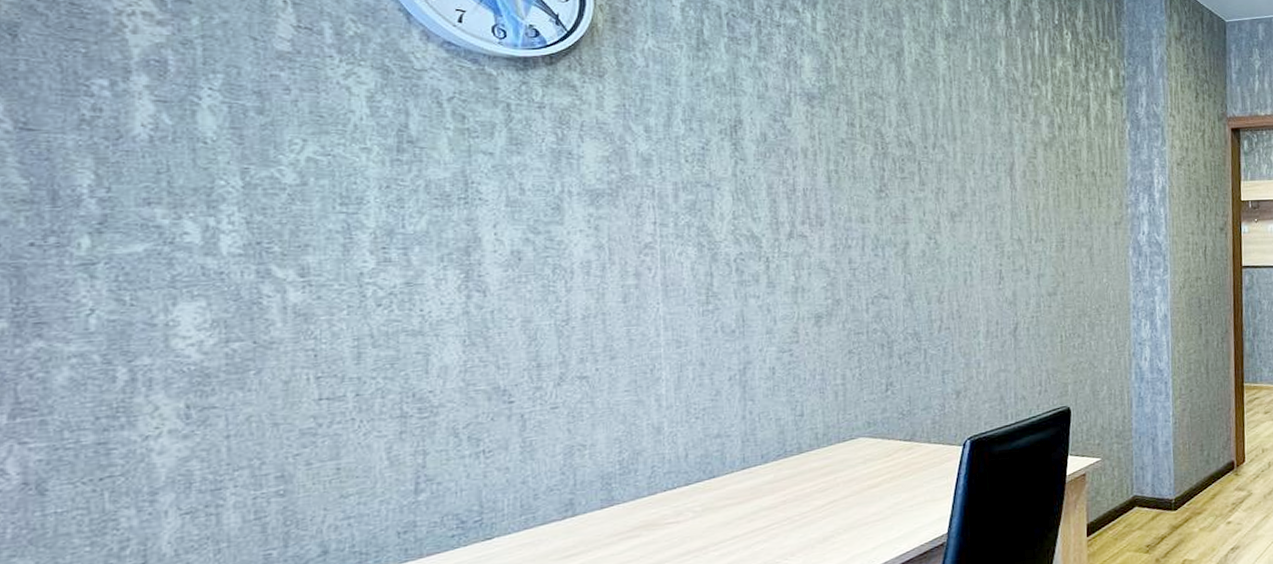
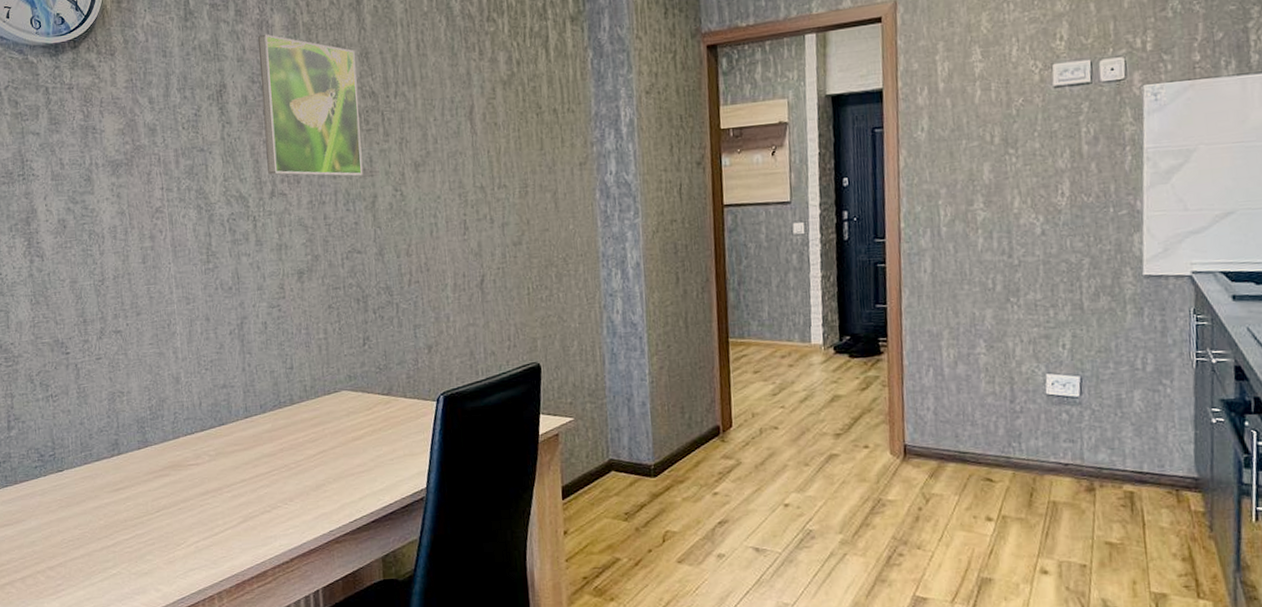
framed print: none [784,74,895,223] -> present [258,34,363,177]

